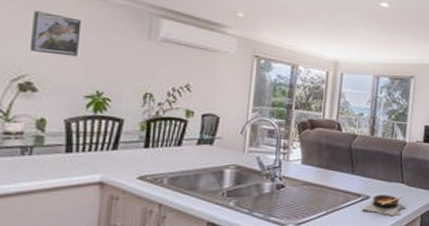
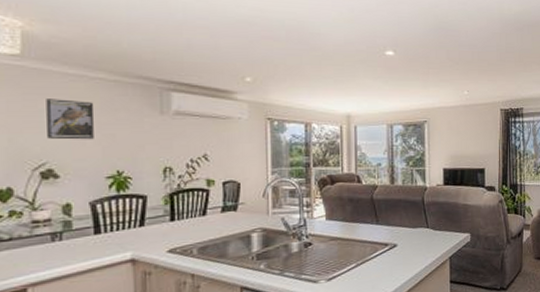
soup bowl: present [362,194,406,217] -> none [391,241,434,262]

